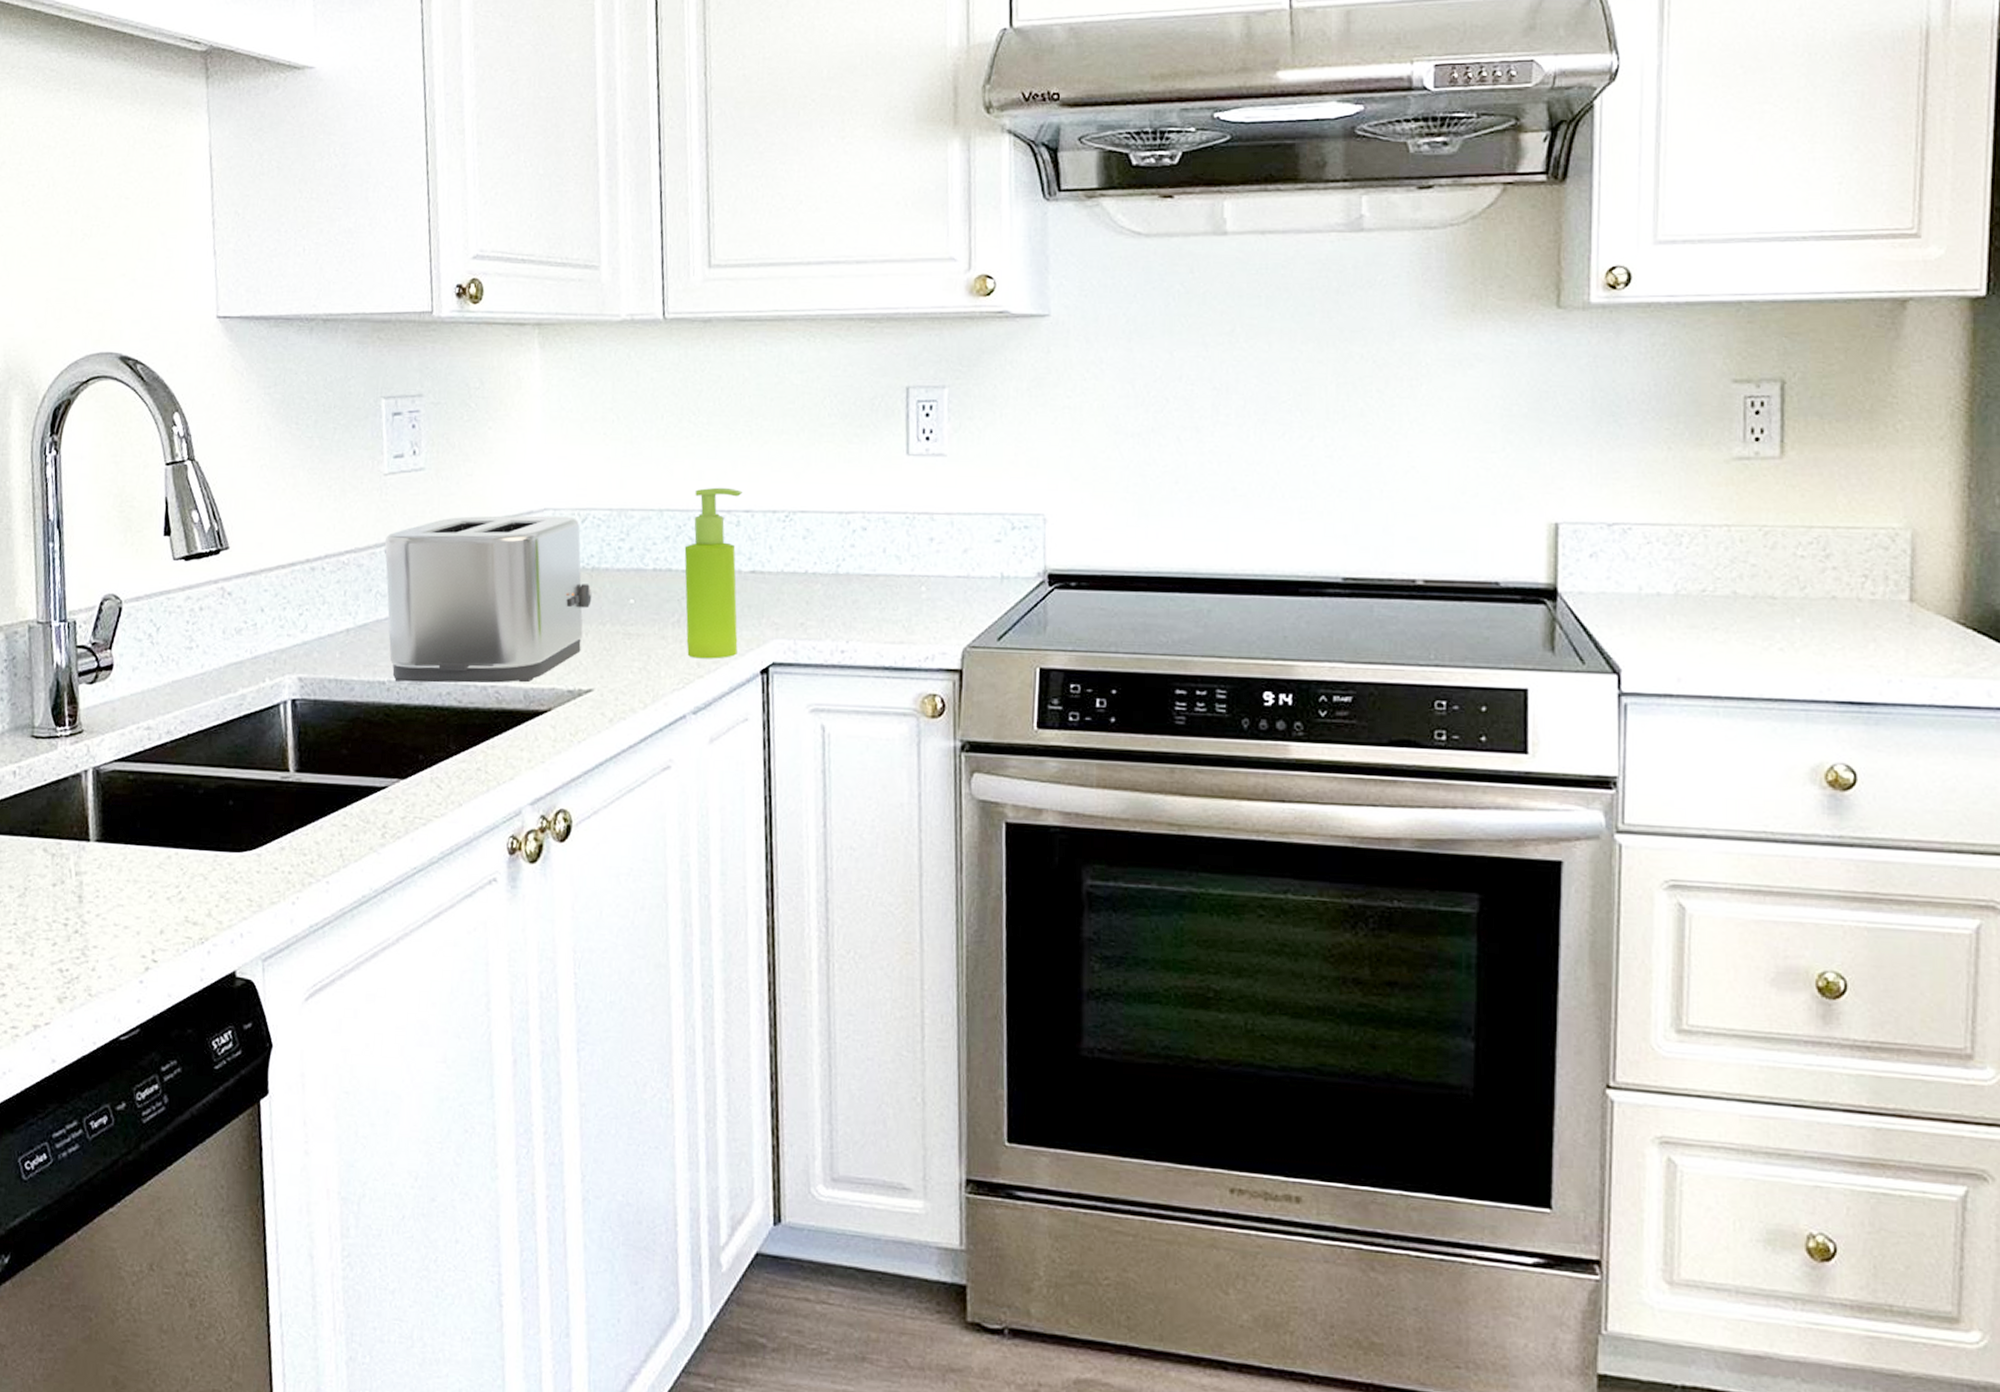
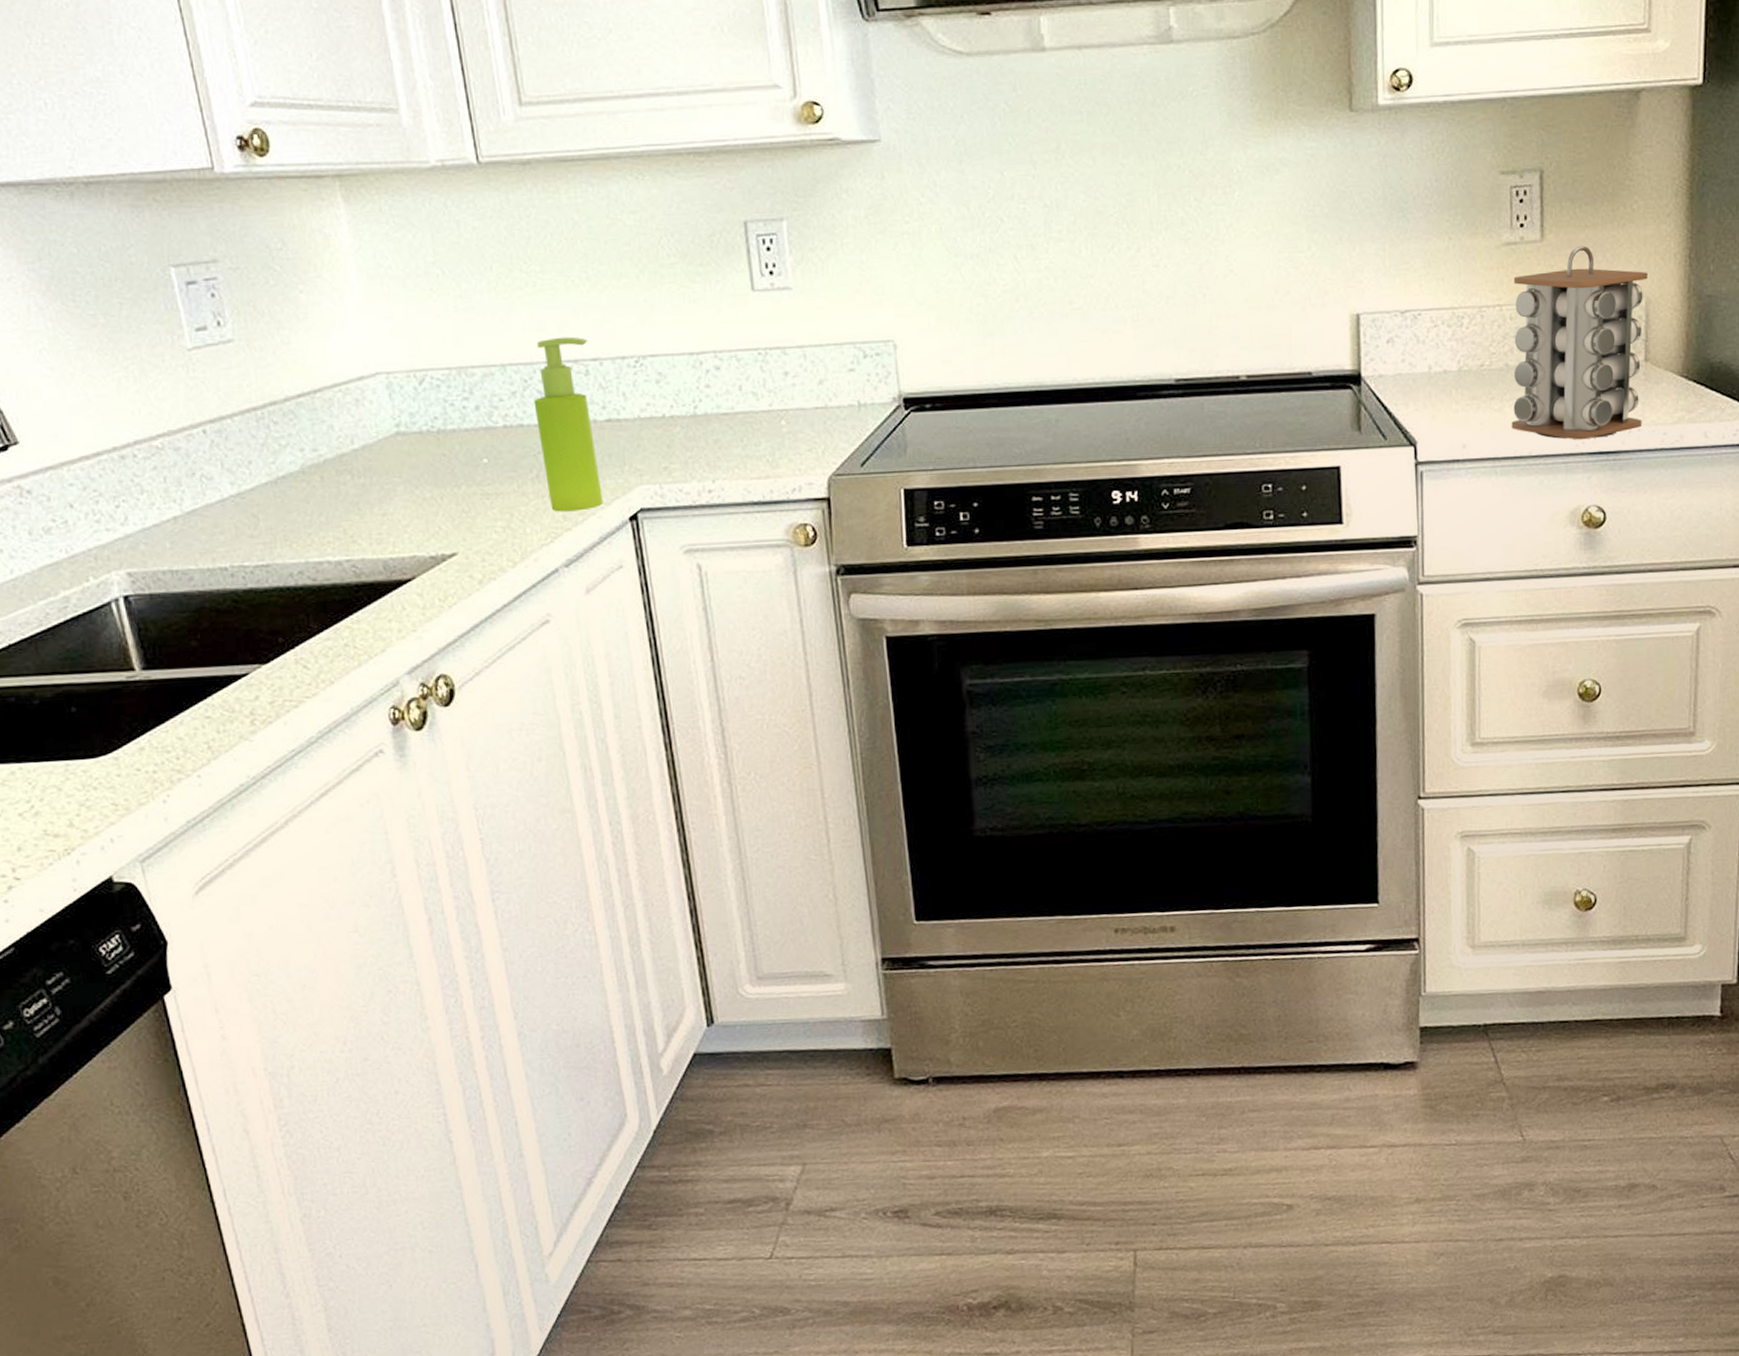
toaster: present [385,515,592,684] -> none [201,379,442,566]
spice rack: none [1738,465,1914,686] -> present [1511,245,1648,440]

